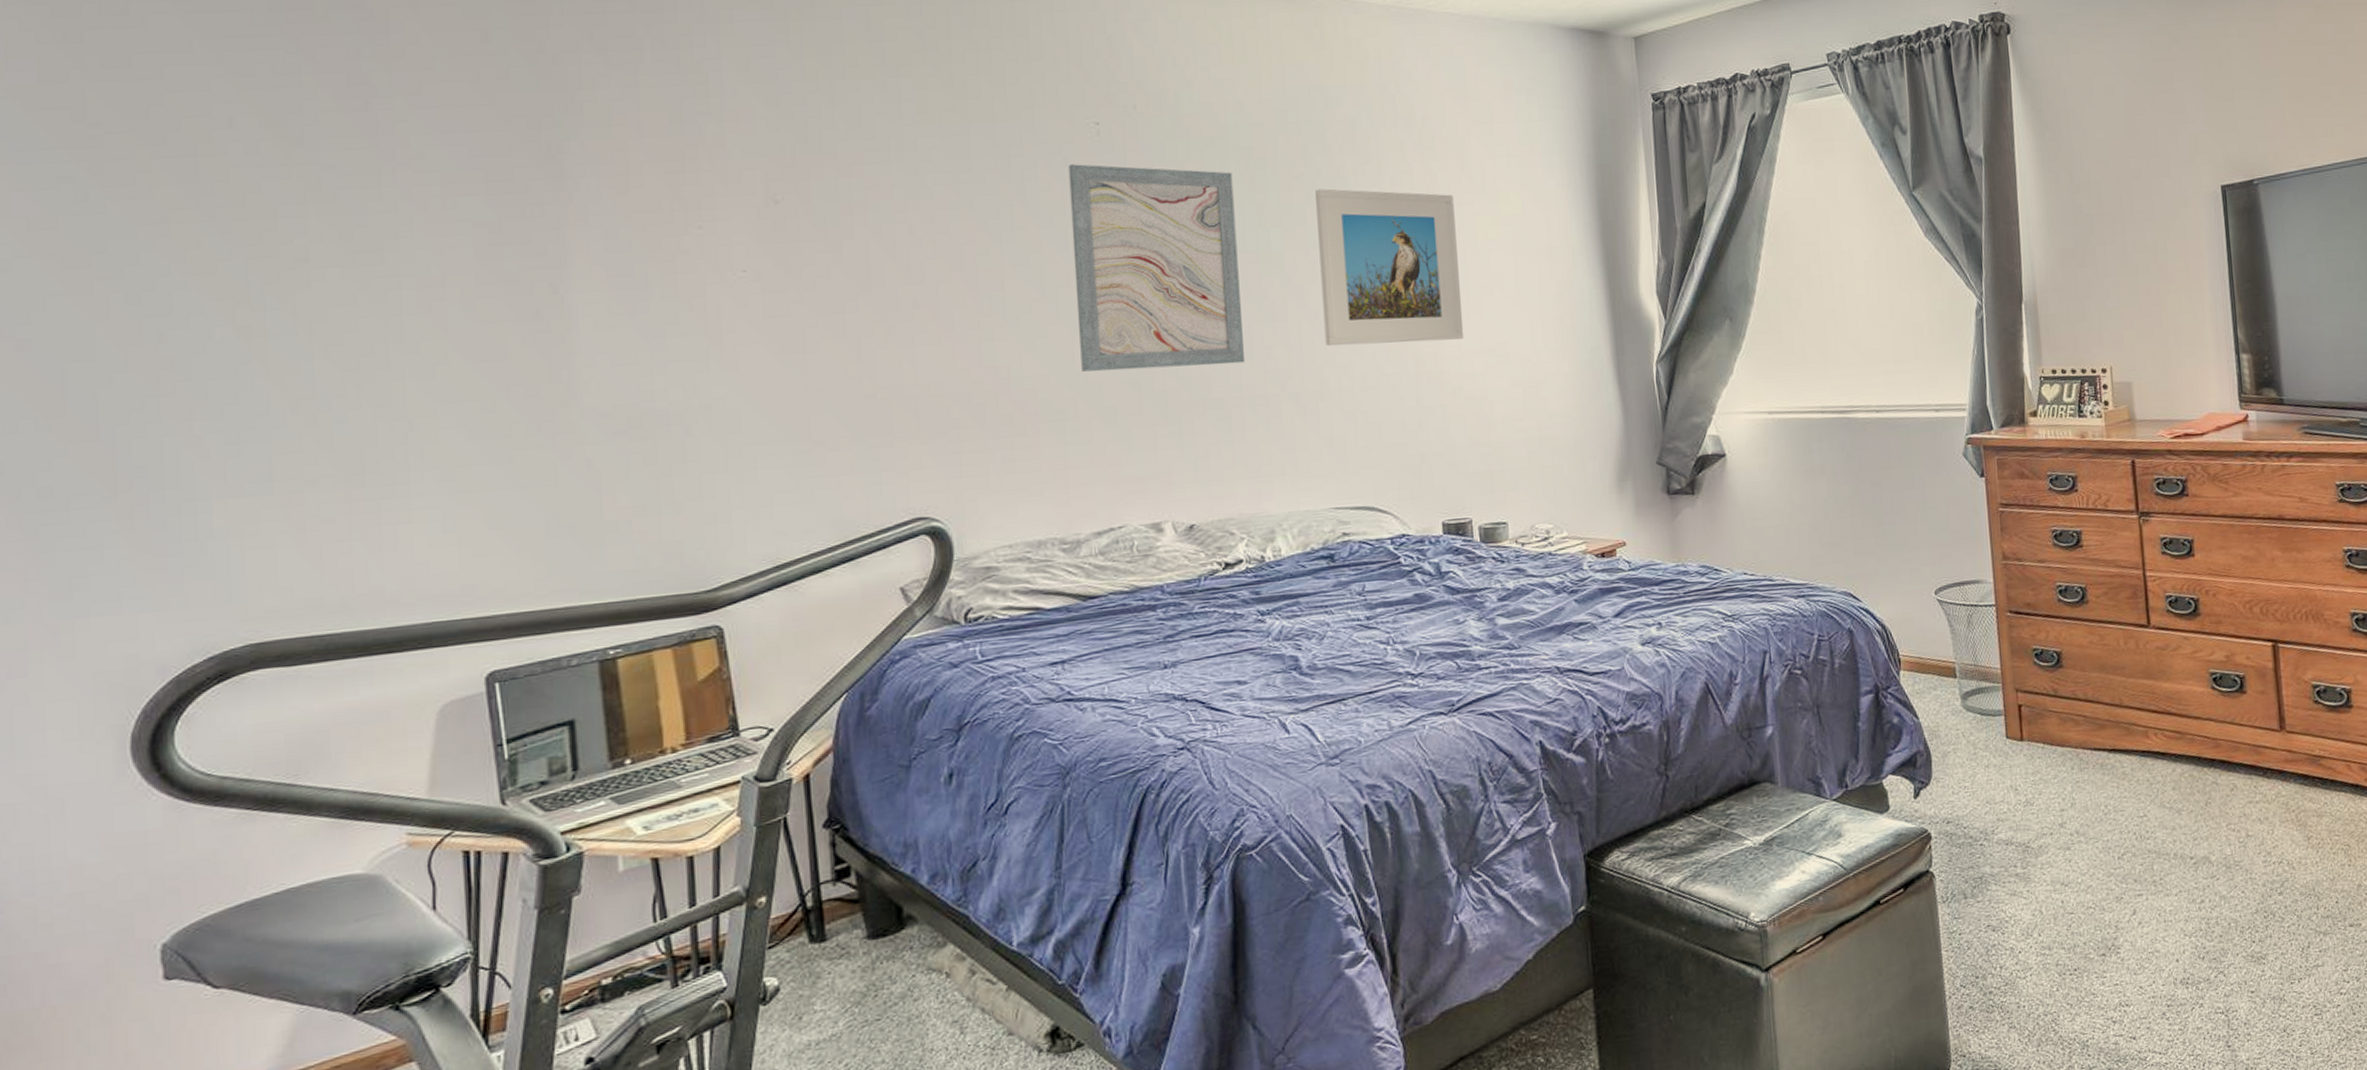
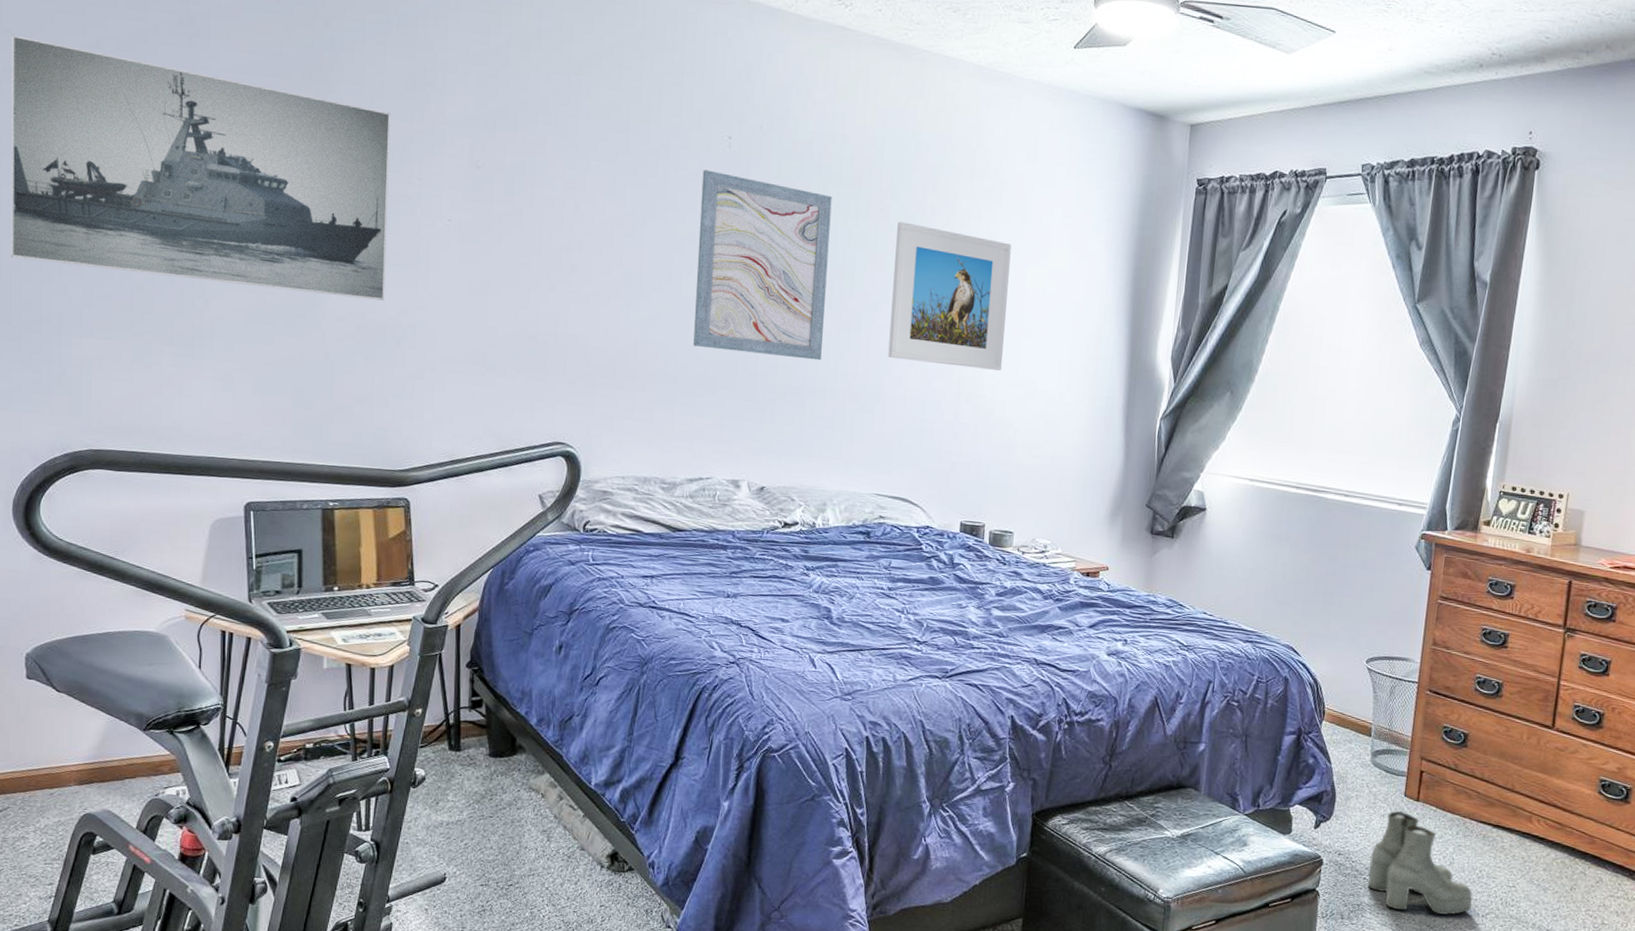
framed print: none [101,127,665,412] -> present [10,35,391,301]
boots: none [1983,755,2105,874] -> present [1367,810,1473,915]

